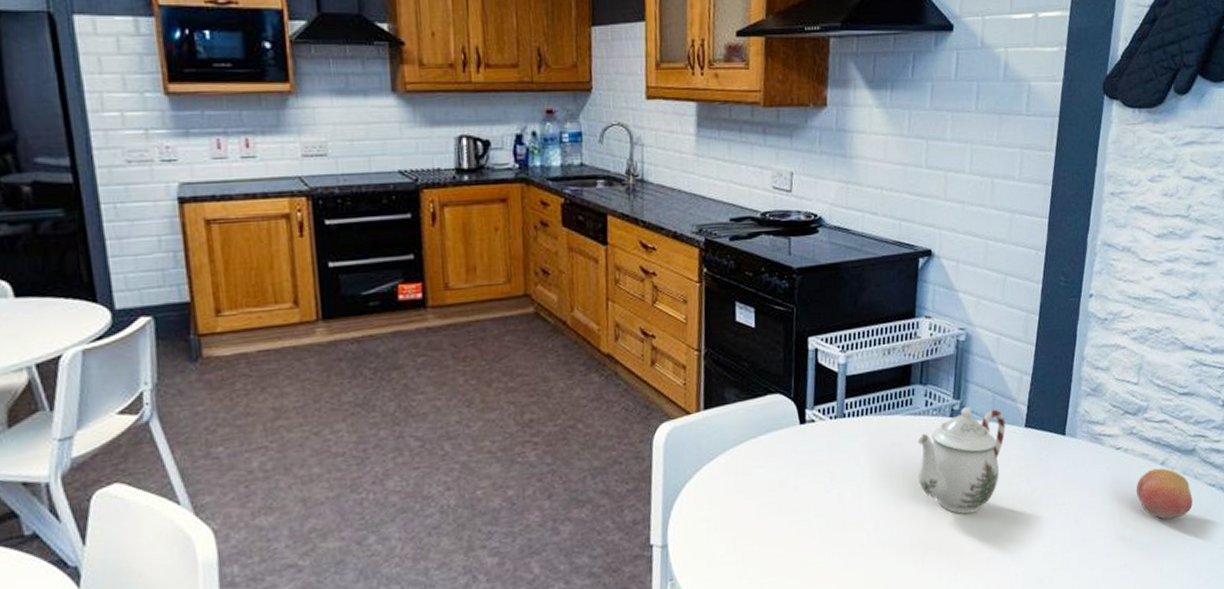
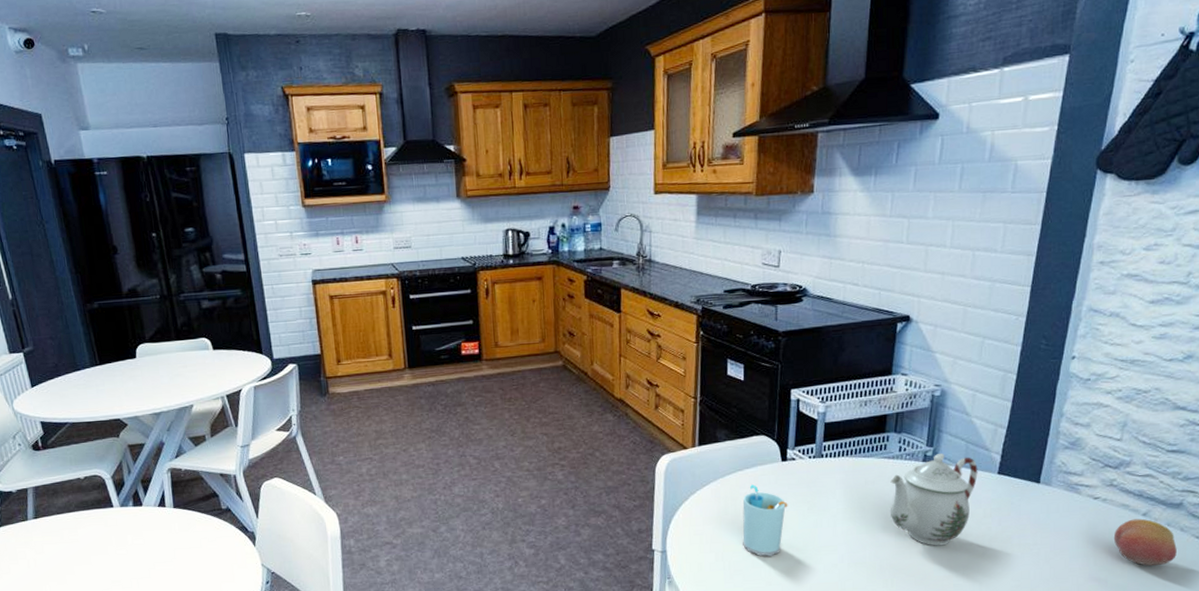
cup: none [756,454,808,542] -> present [742,485,788,556]

